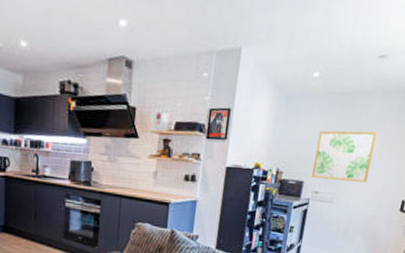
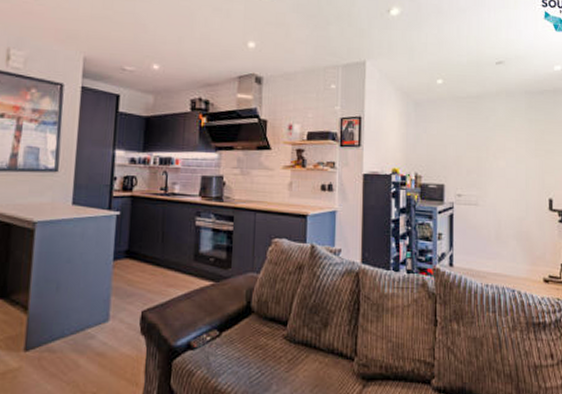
wall art: present [311,130,378,182] -> none [451,131,510,182]

